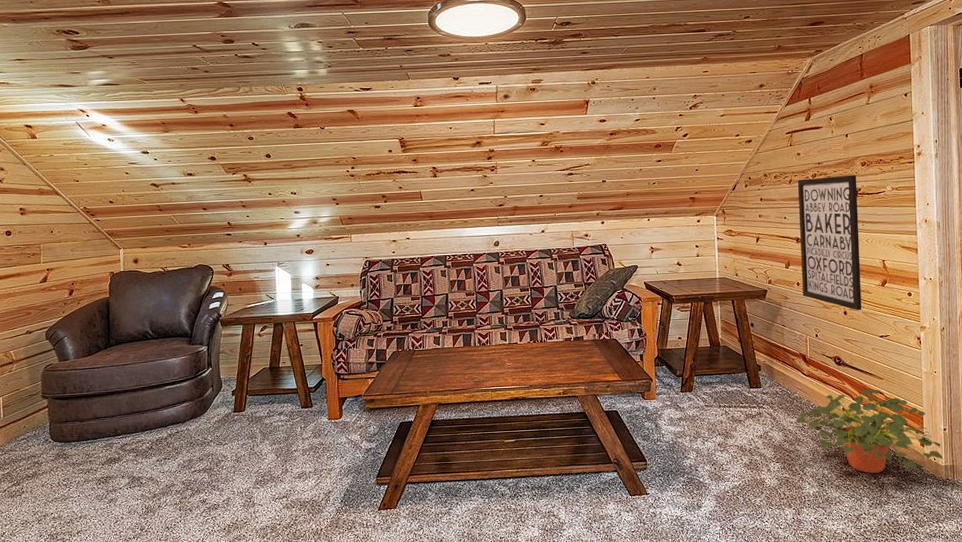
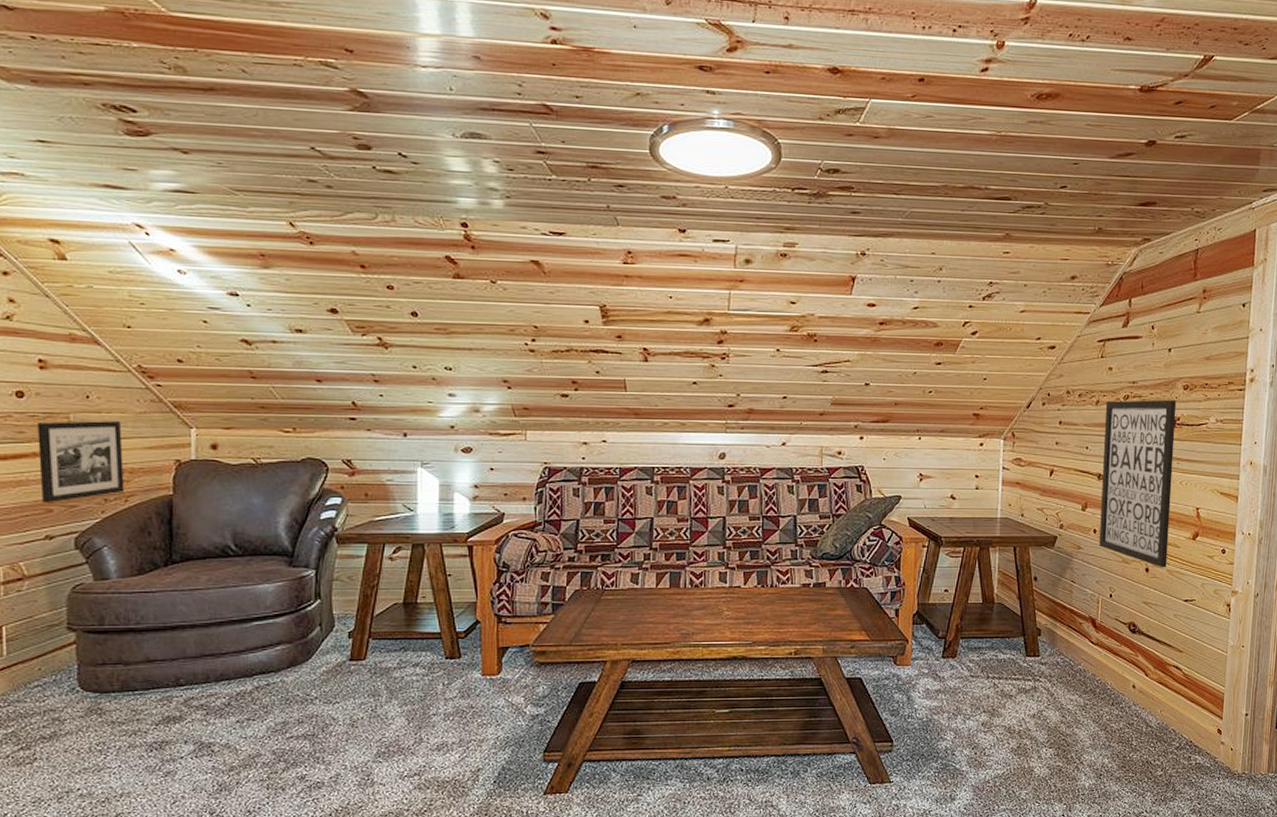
picture frame: none [20,247,77,309] -> present [37,421,125,504]
potted plant: present [795,388,943,474] -> none [1076,663,1242,764]

